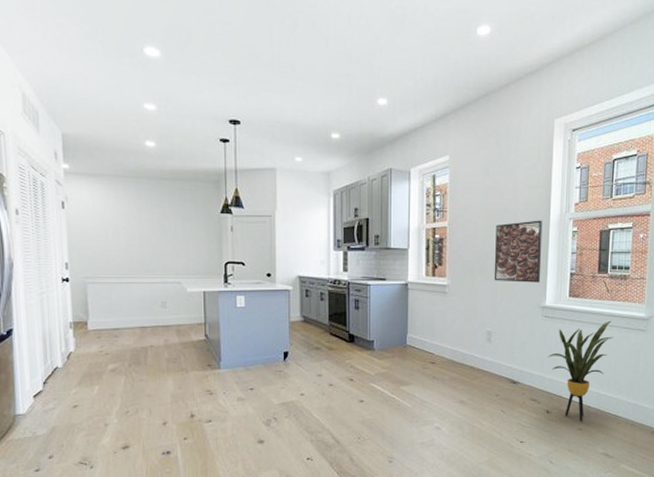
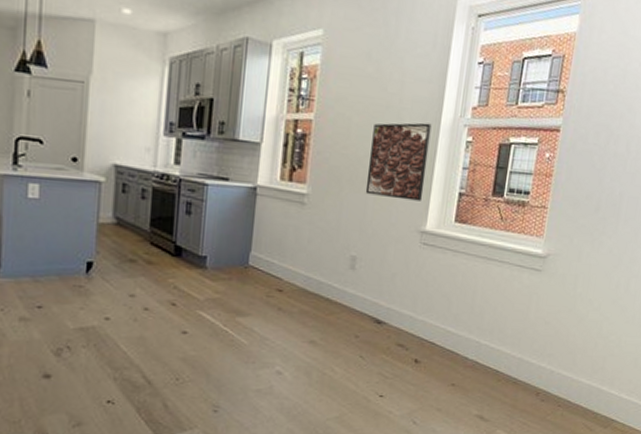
house plant: present [547,320,614,421] -> none [421,255,503,375]

